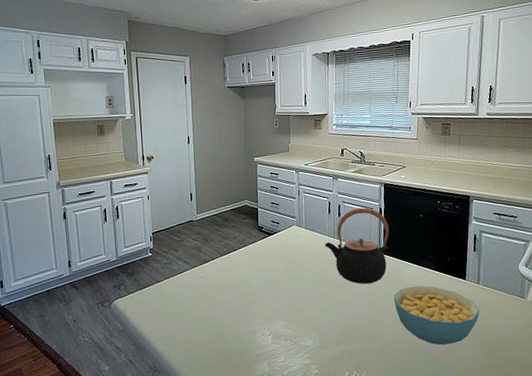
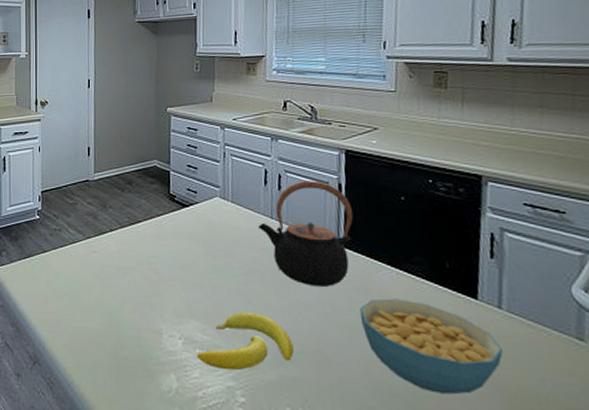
banana: none [283,308,351,353] -> present [197,311,294,371]

